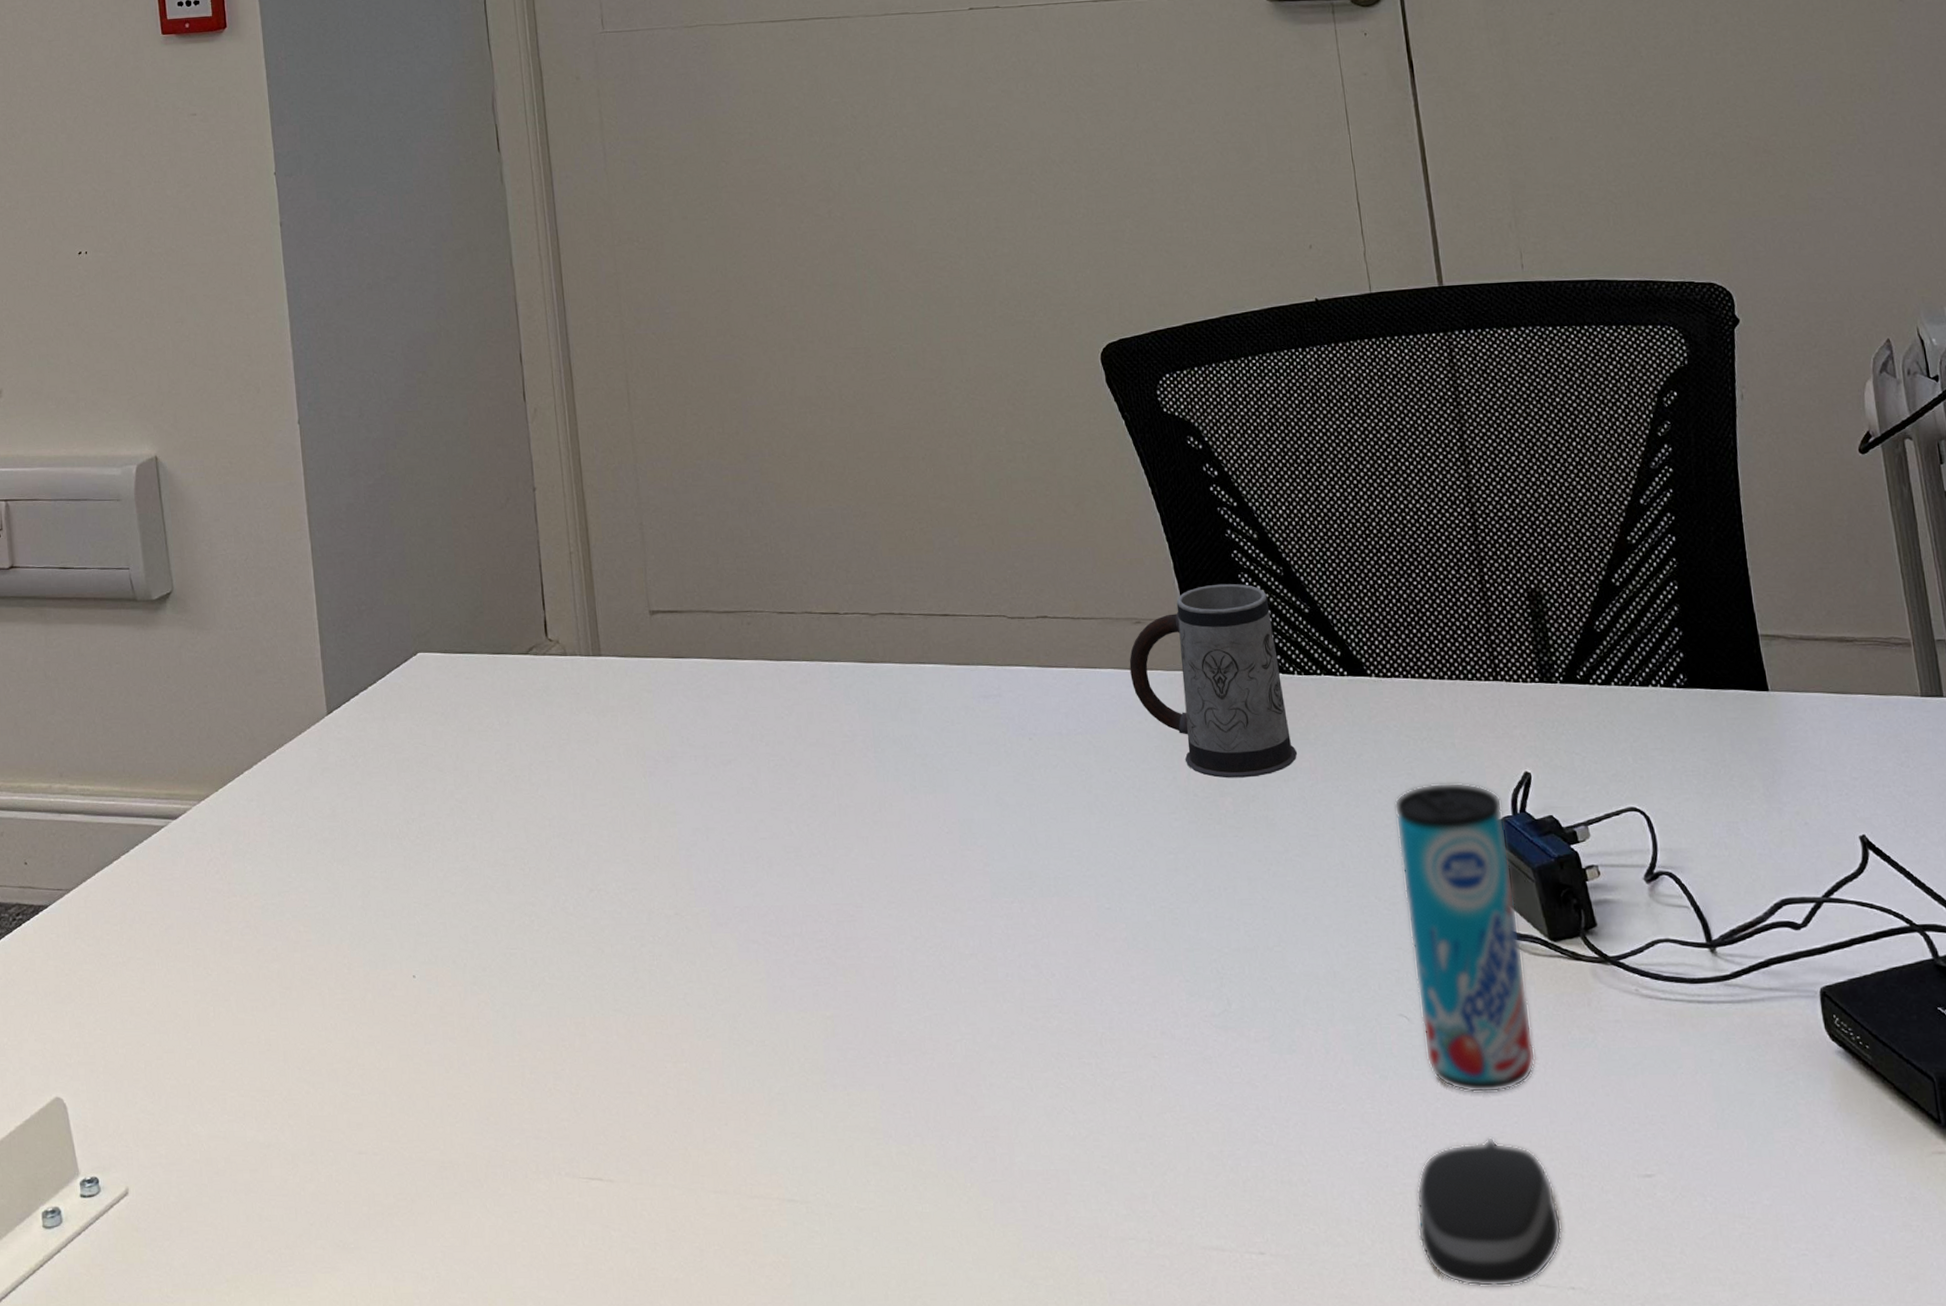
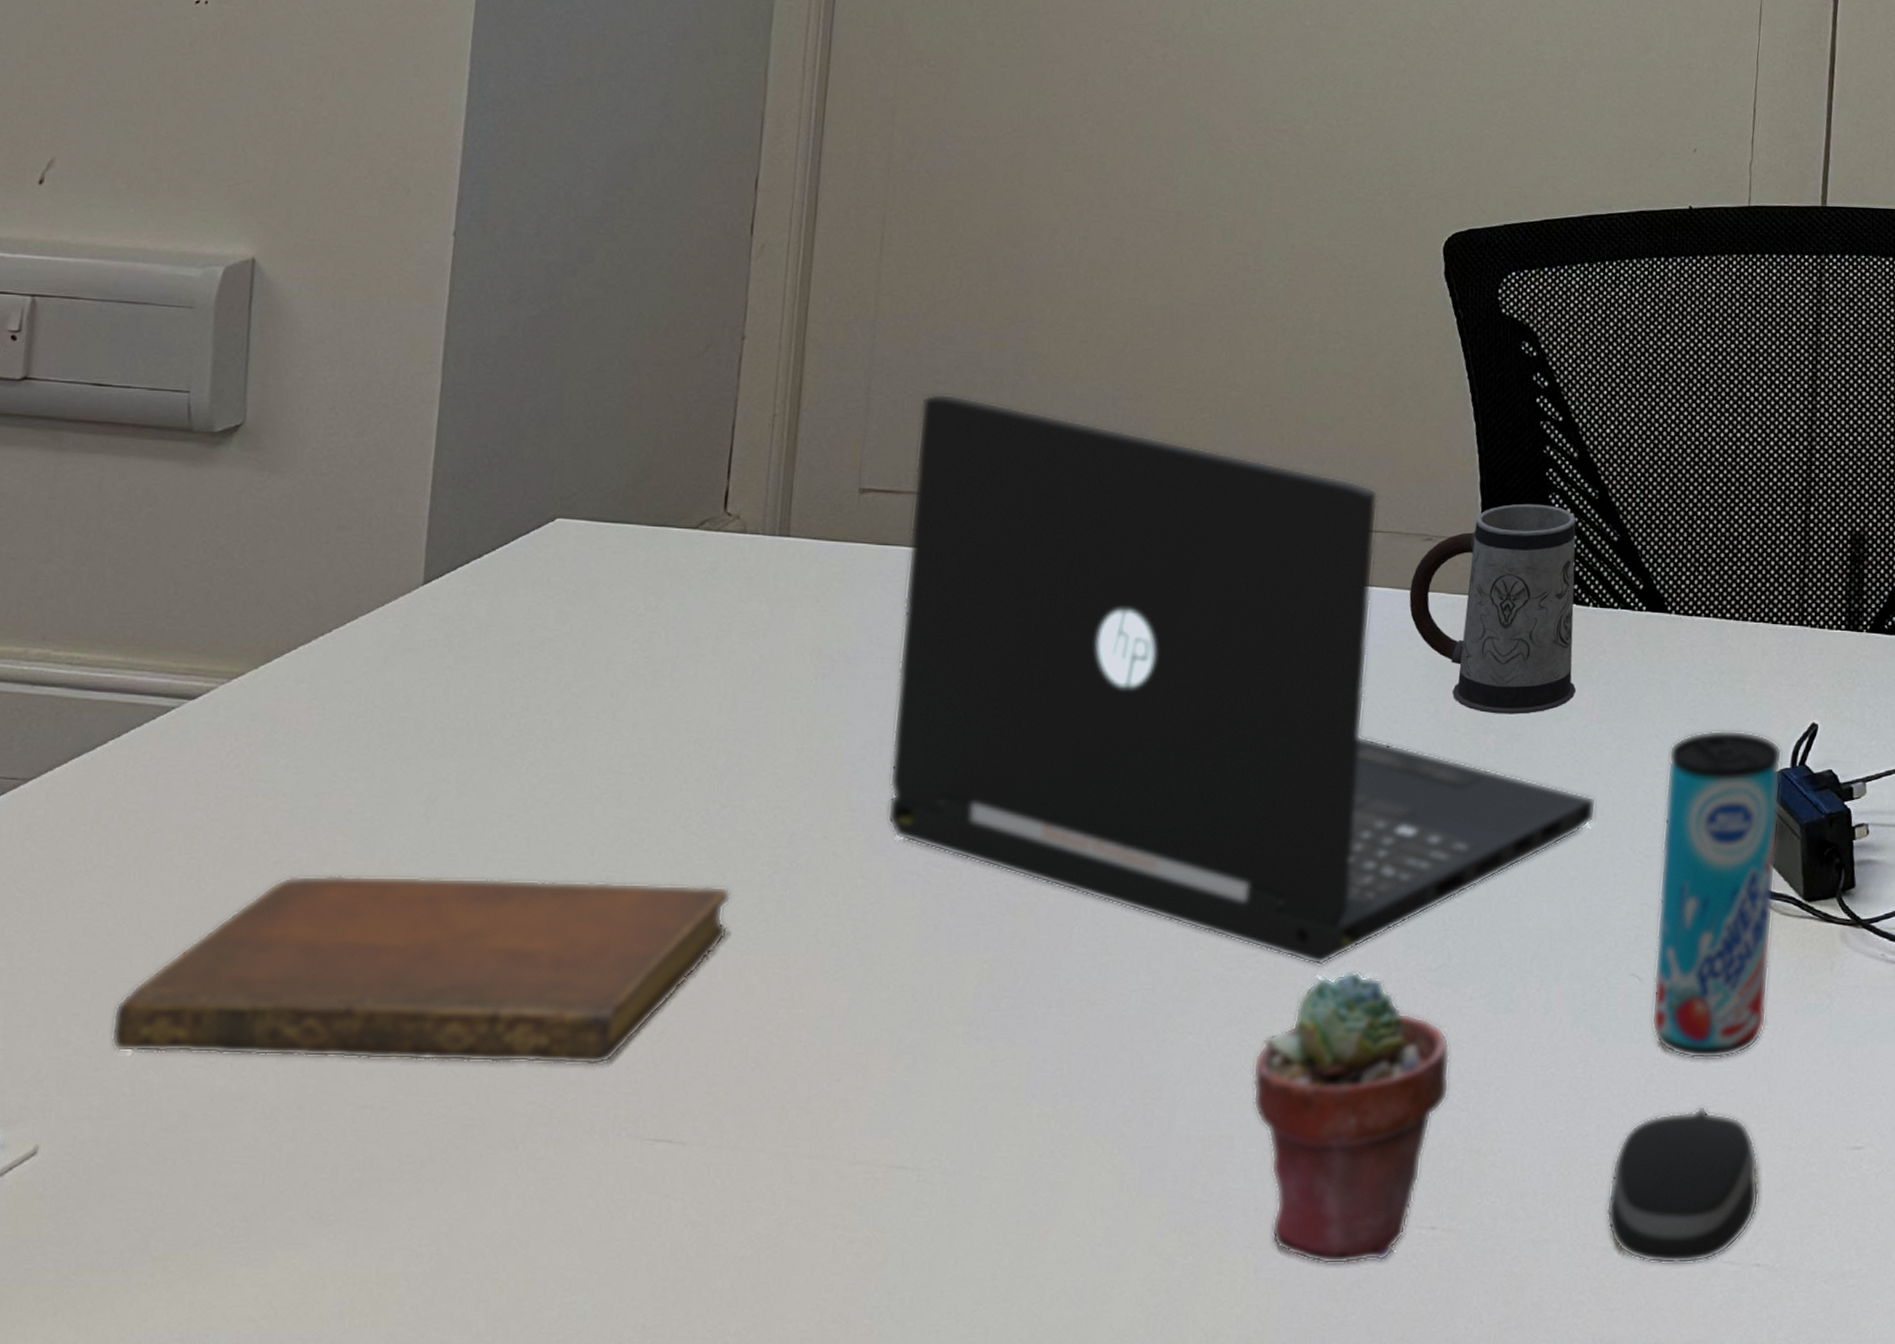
notebook: none [163,958,614,1115] -> present [110,874,731,1065]
laptop: none [686,523,1338,1015] -> present [887,393,1597,966]
potted succulent: none [1073,1017,1252,1287] -> present [1252,970,1450,1265]

